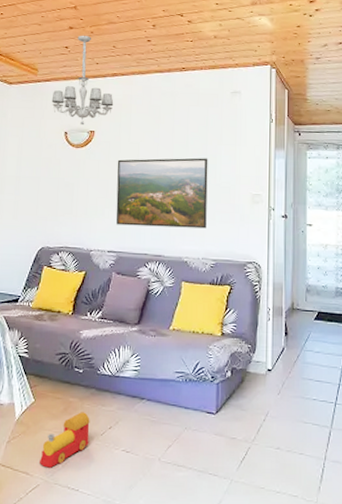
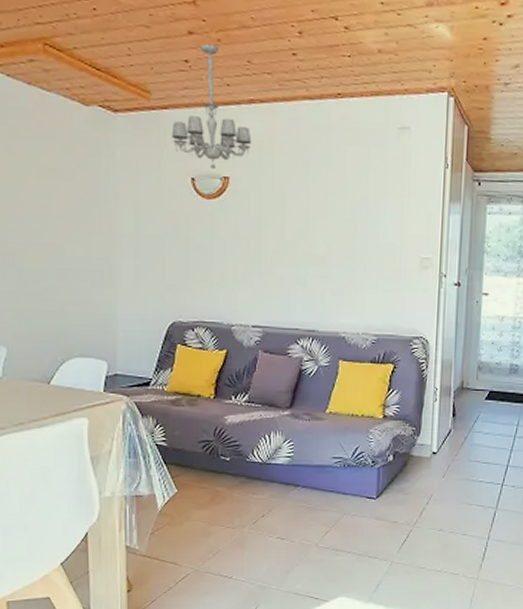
toy train: present [40,412,90,468] -> none [188,501,241,557]
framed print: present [115,158,208,229] -> none [259,212,370,299]

